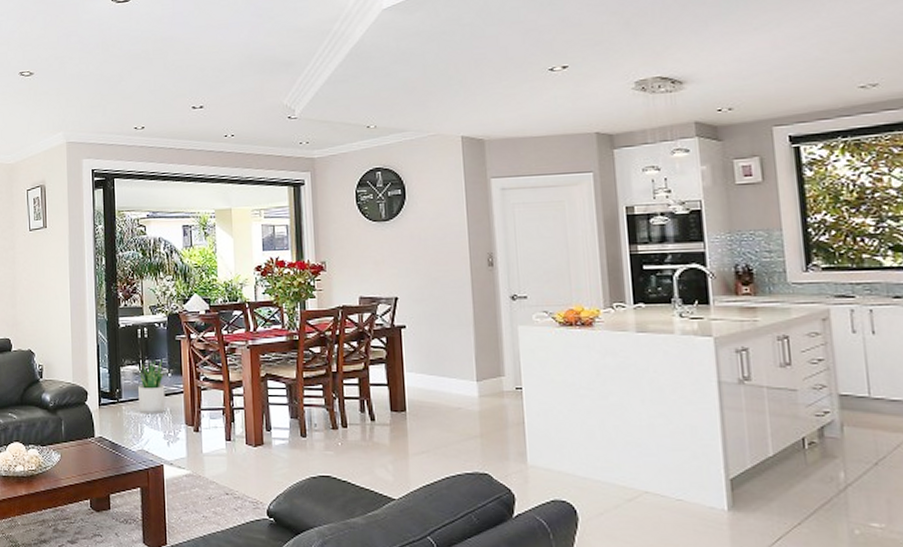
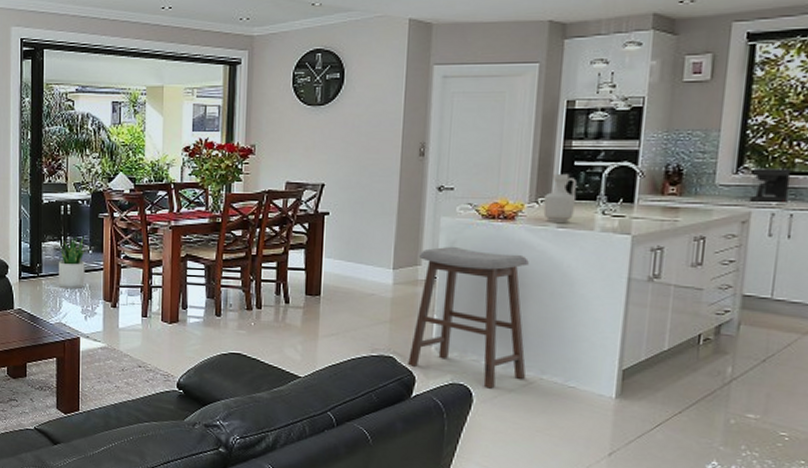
bar stool: none [500,355,631,505] -> present [408,246,529,389]
ceramic jug: none [619,277,652,328] -> present [543,173,577,224]
coffee maker: none [821,264,864,302] -> present [748,168,792,205]

